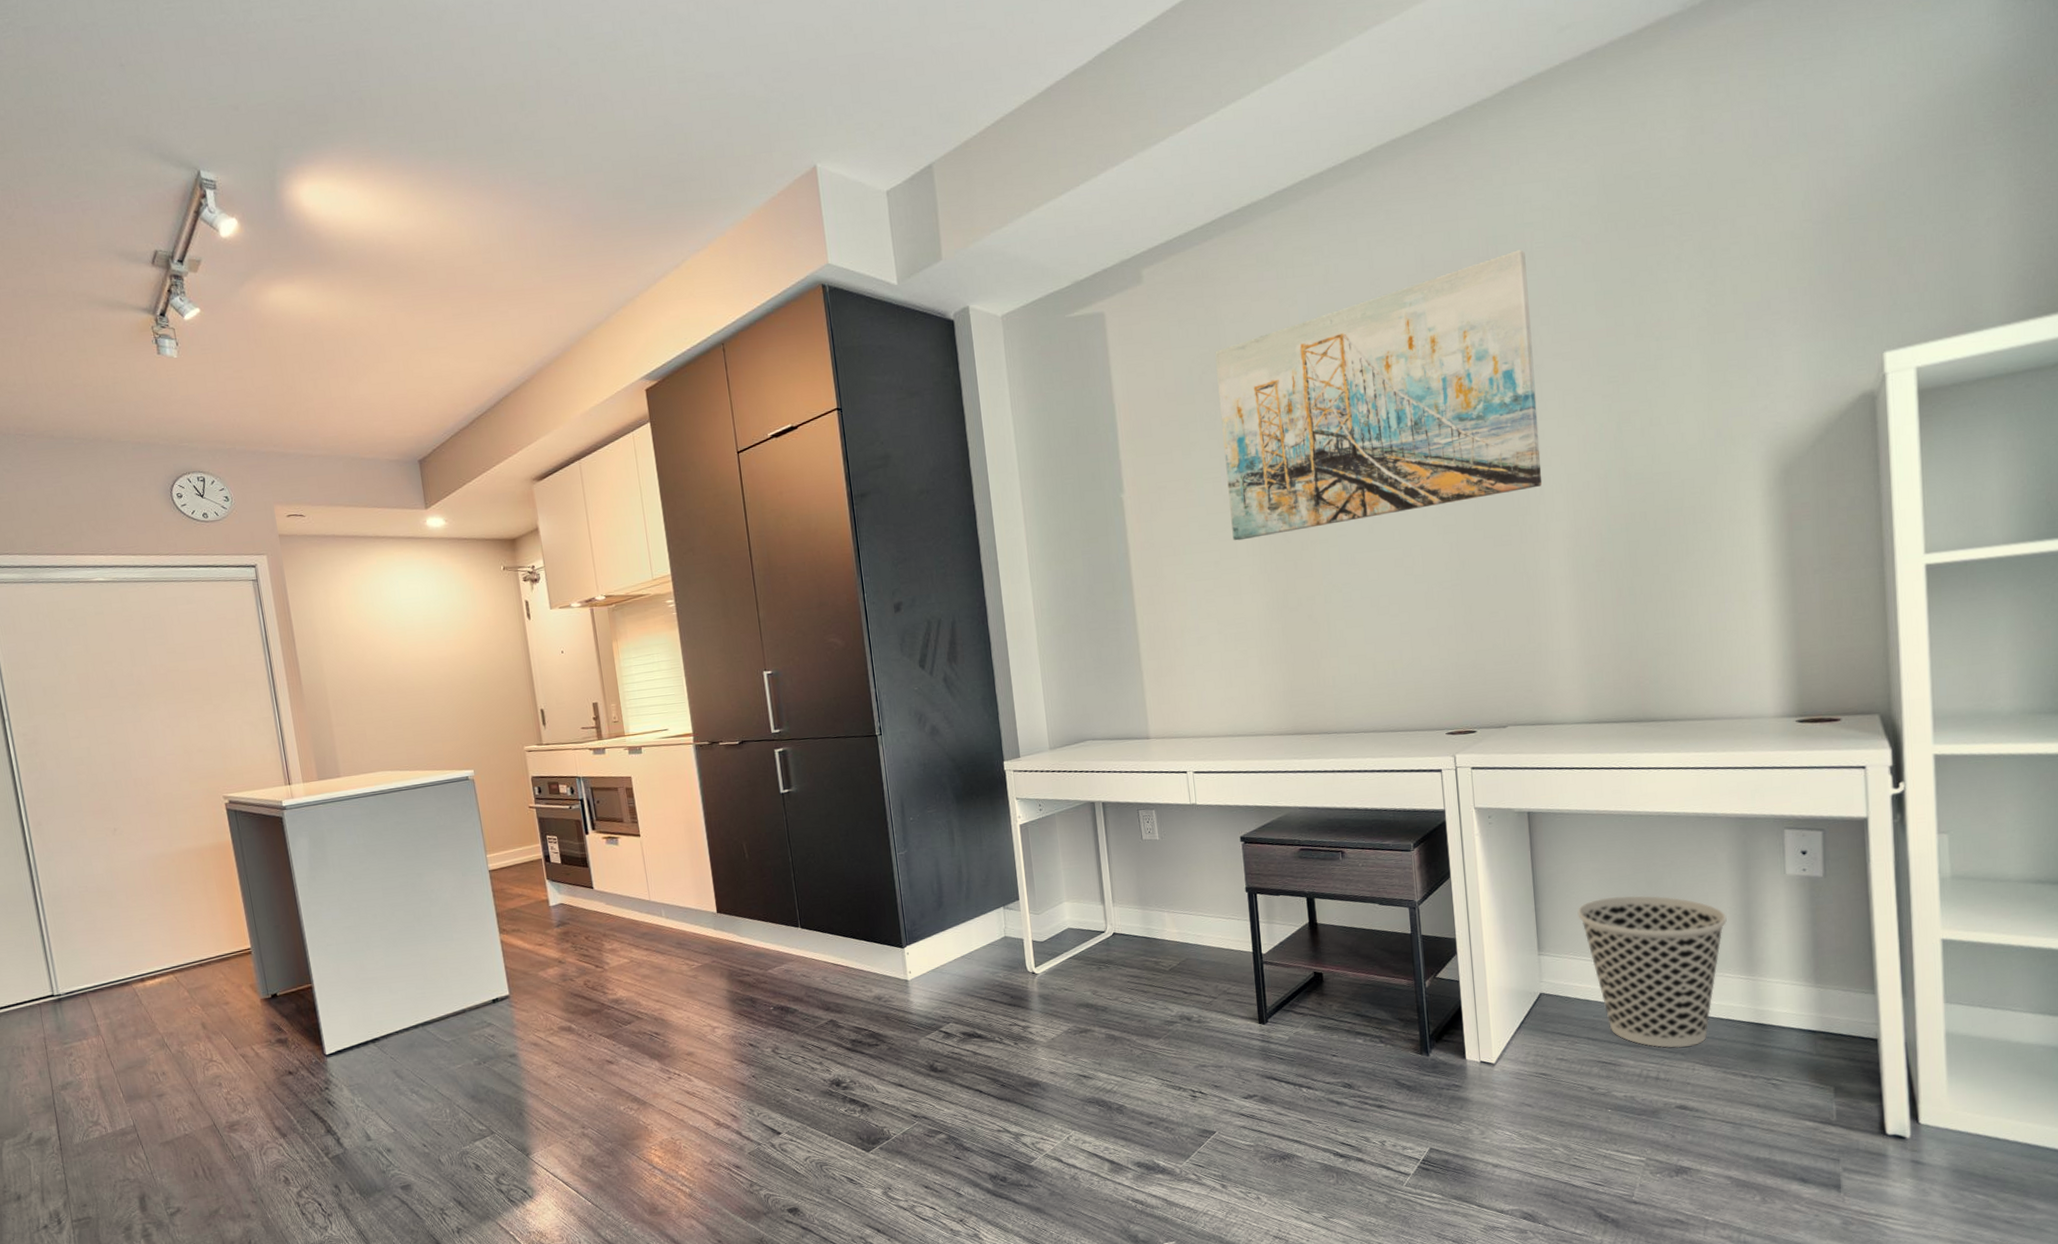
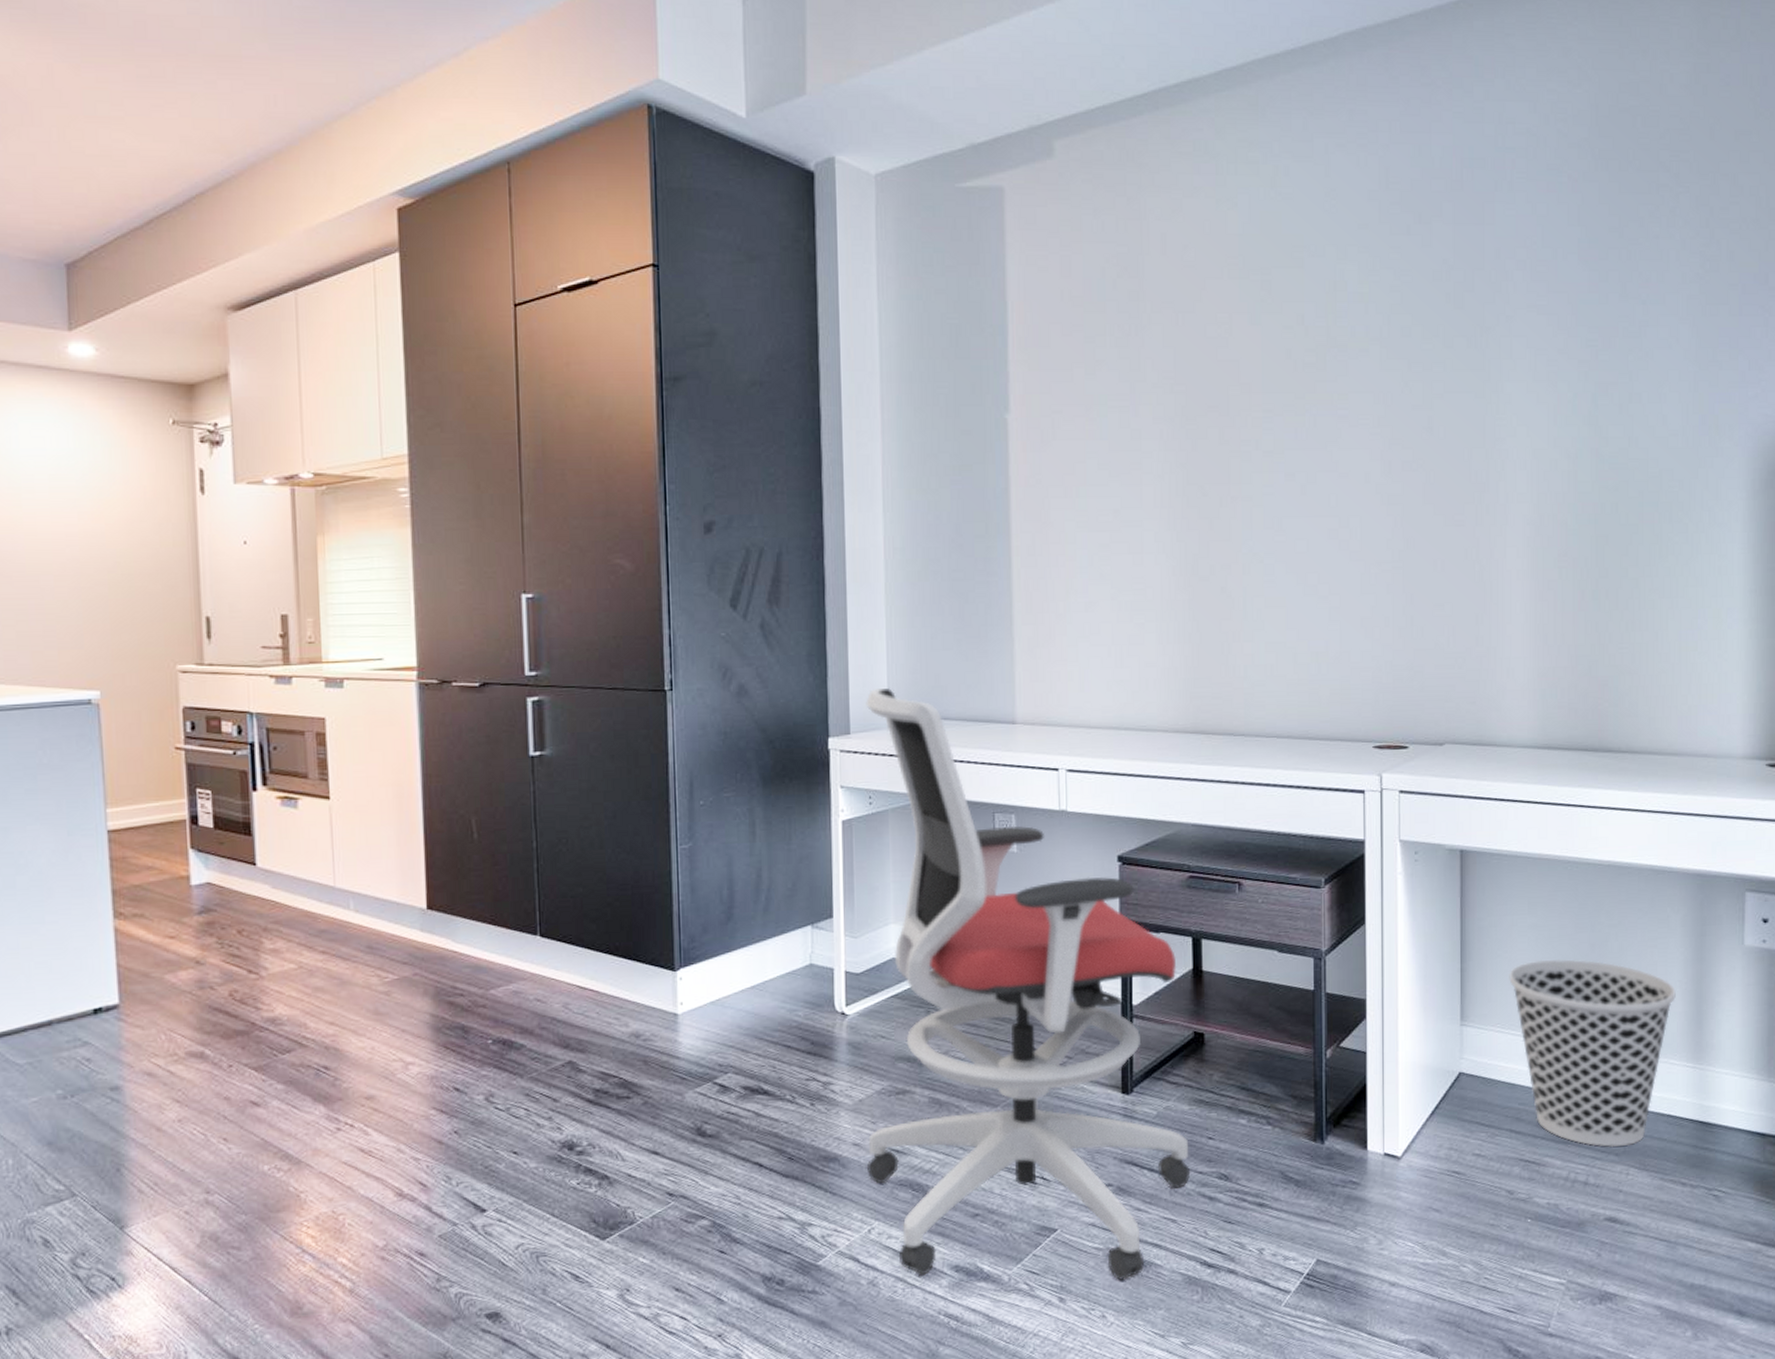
office chair: none [1030,719,1320,1171] -> present [866,688,1191,1281]
wall art: present [1215,250,1542,541] -> none [1134,178,1505,487]

